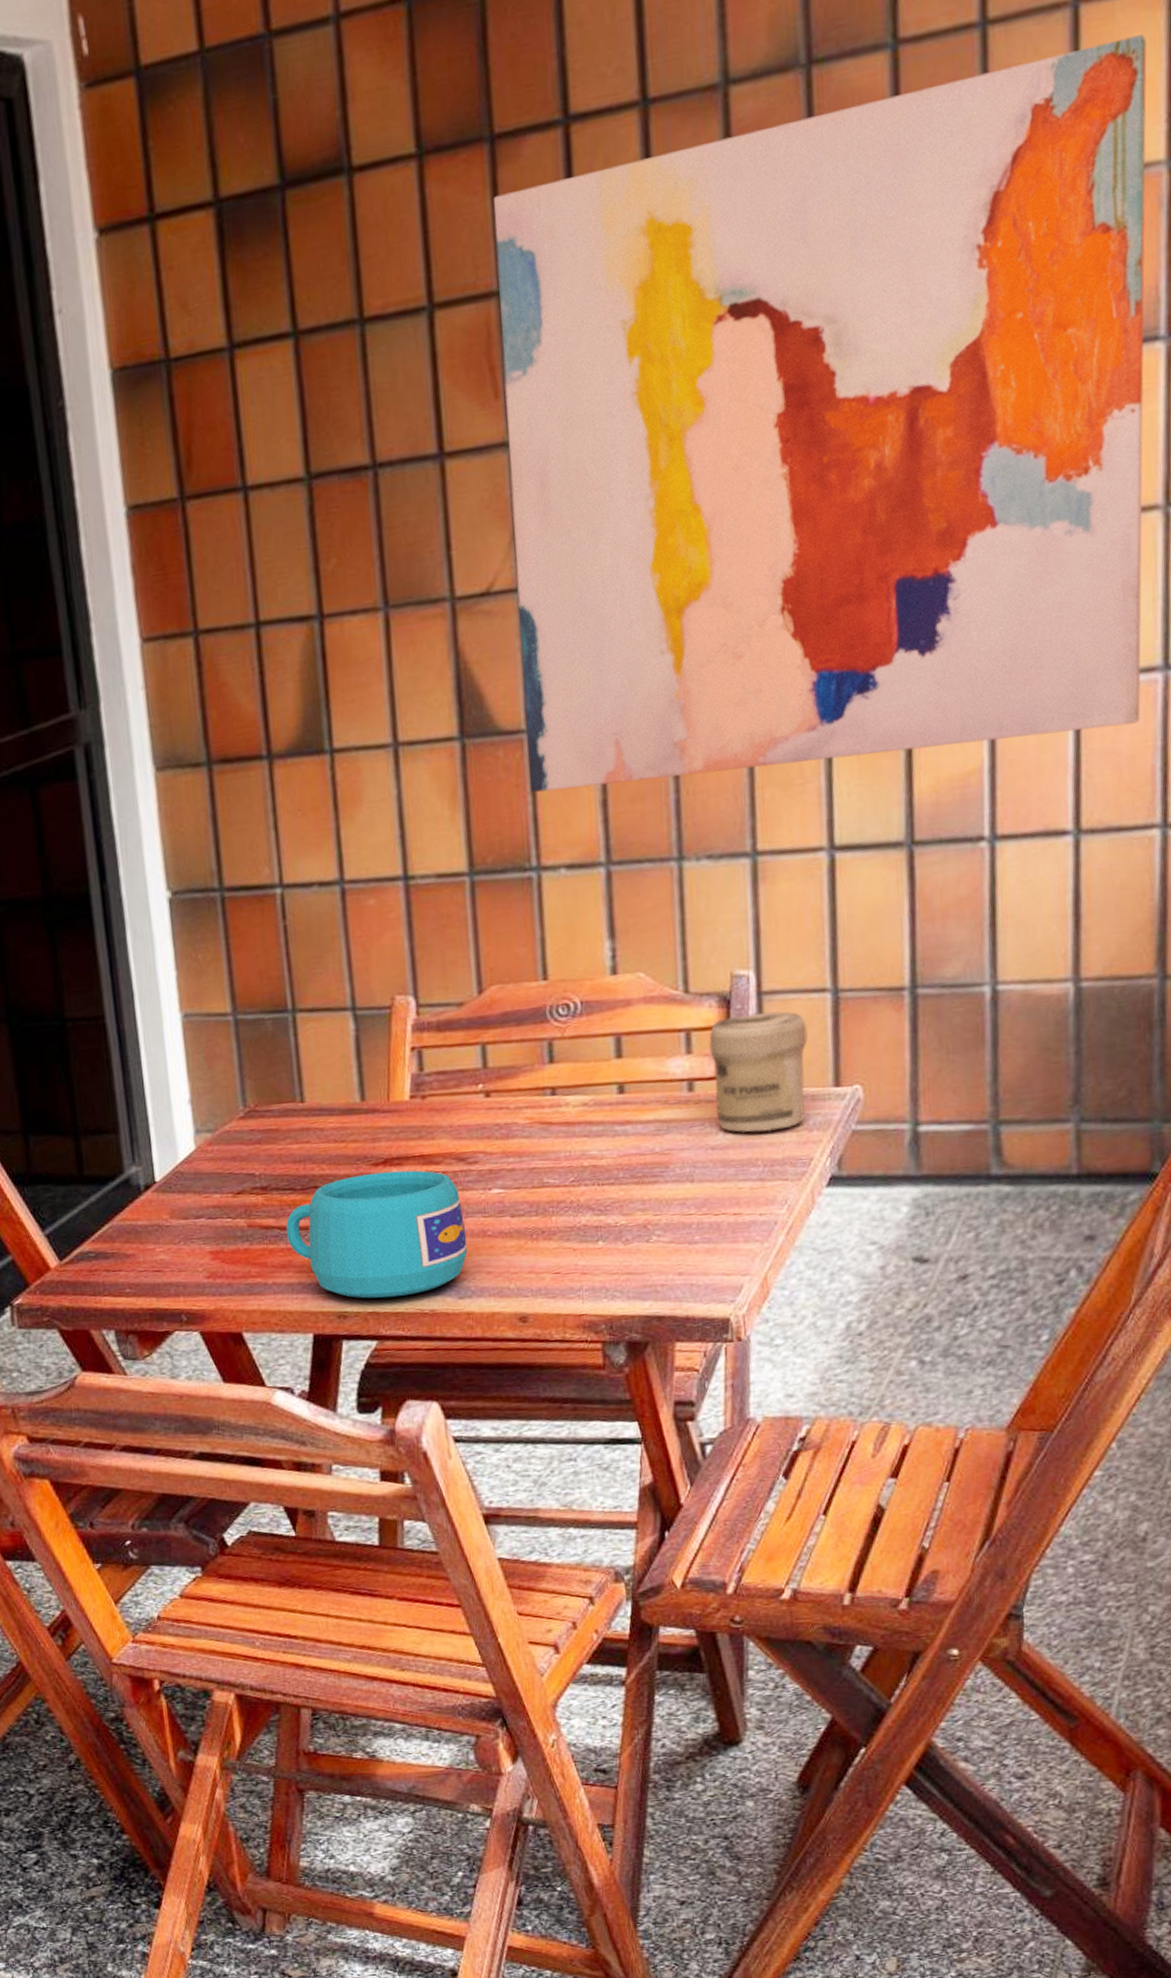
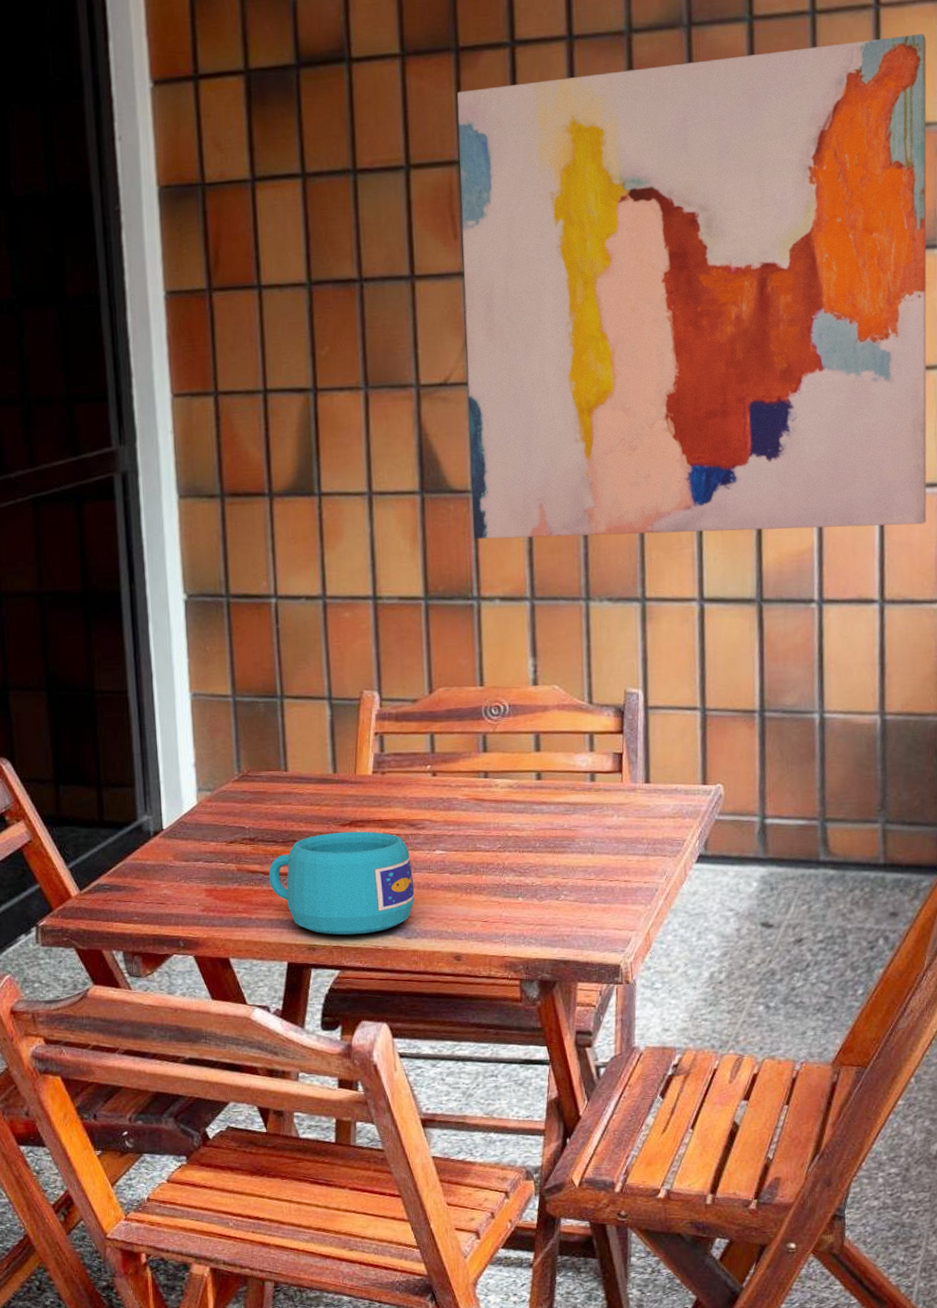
jar: present [709,1011,808,1133] -> none [607,722,683,817]

